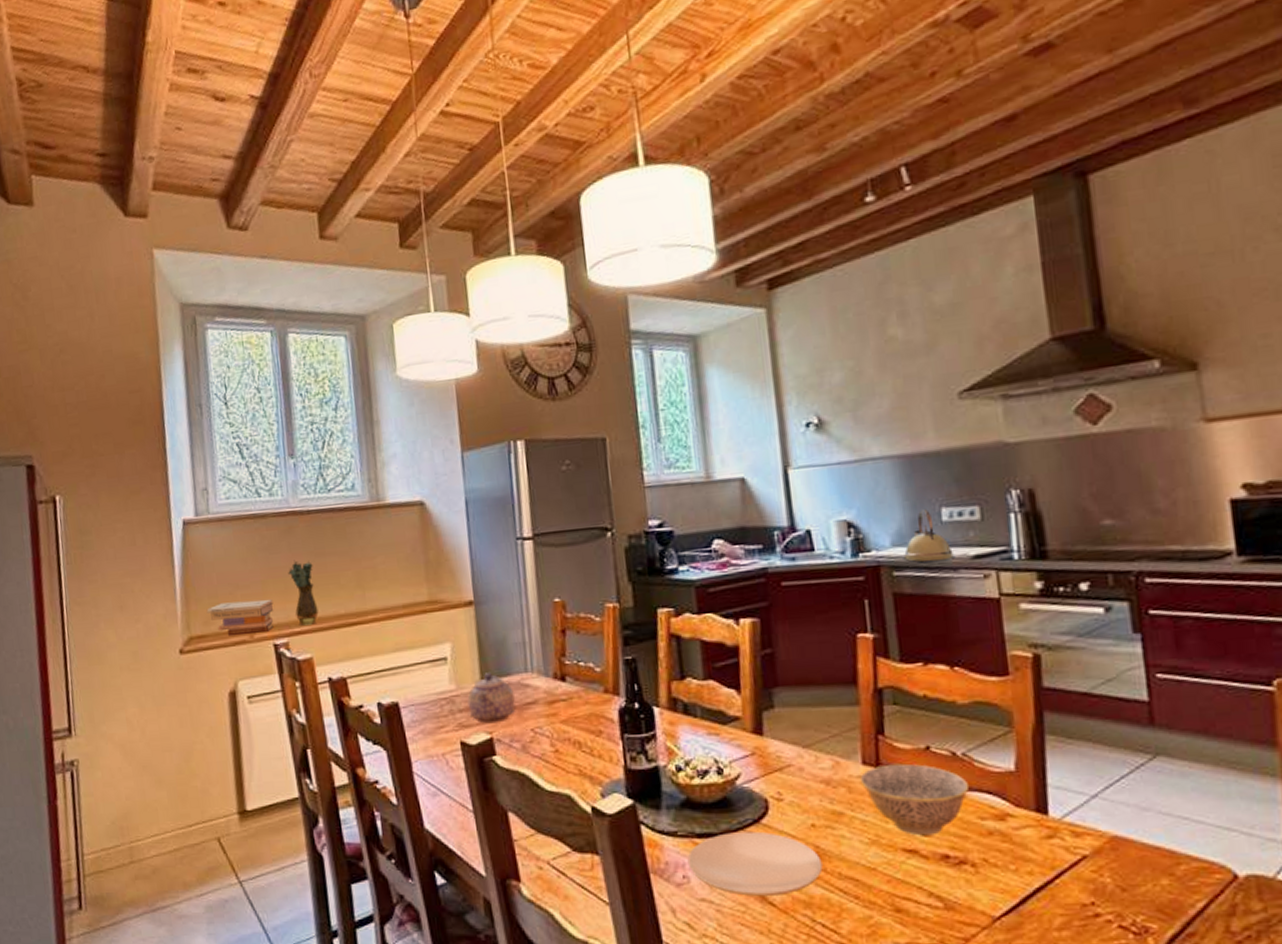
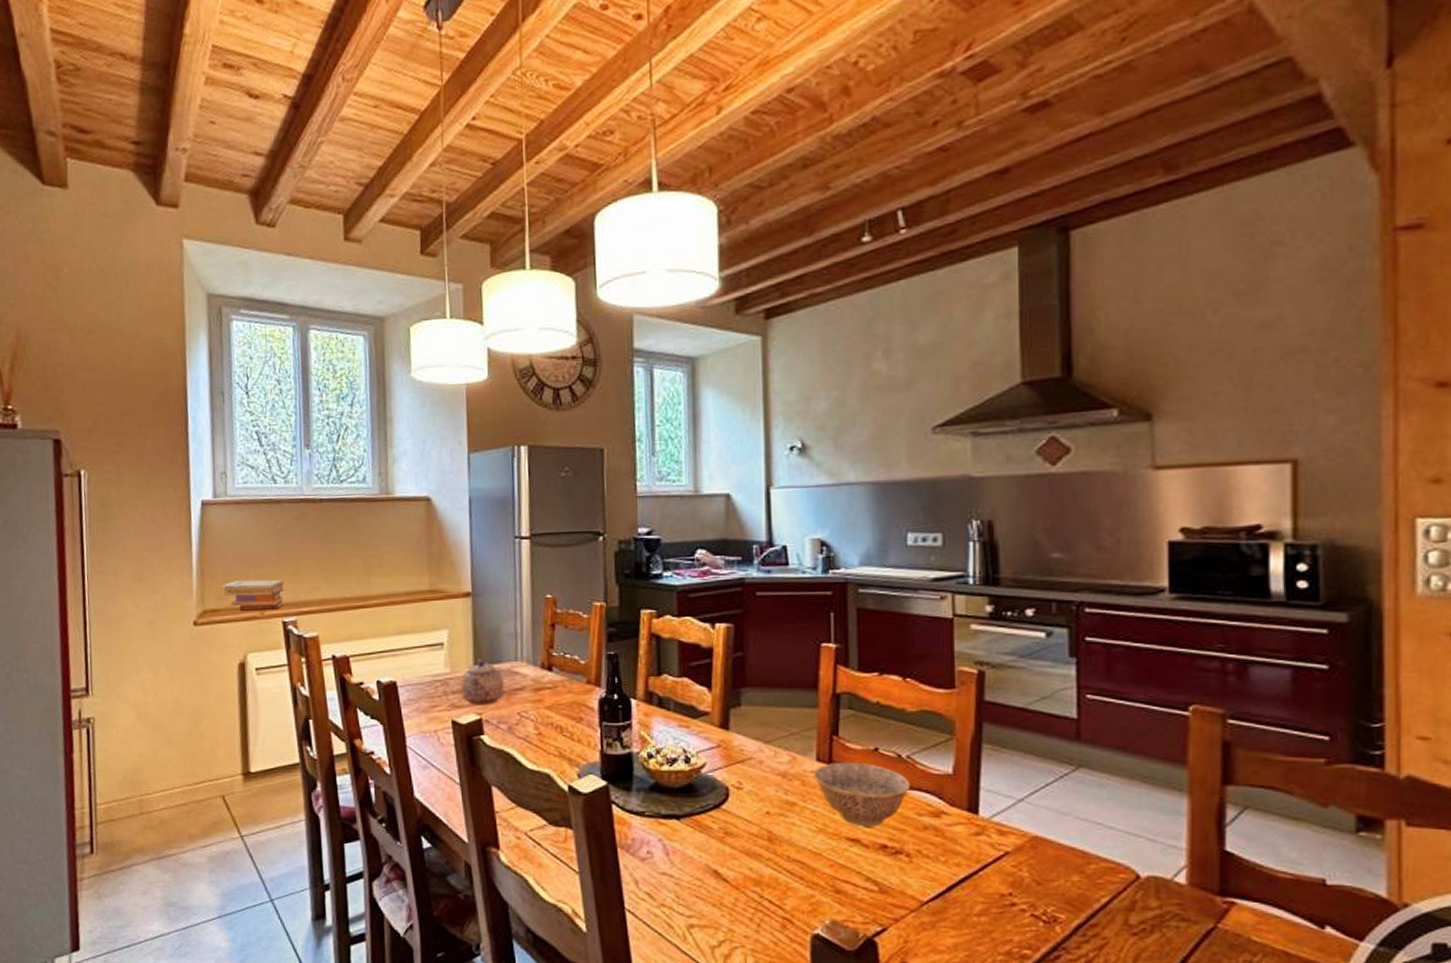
vase: present [288,560,319,626] -> none [299,545,326,606]
plate: present [687,831,823,897] -> none [652,815,773,874]
kettle: present [904,508,954,563] -> none [870,532,915,582]

